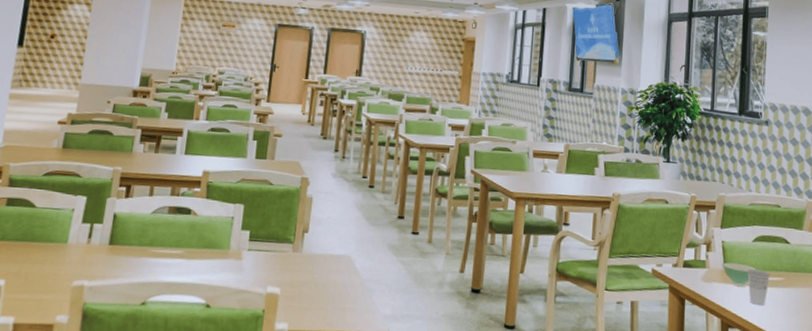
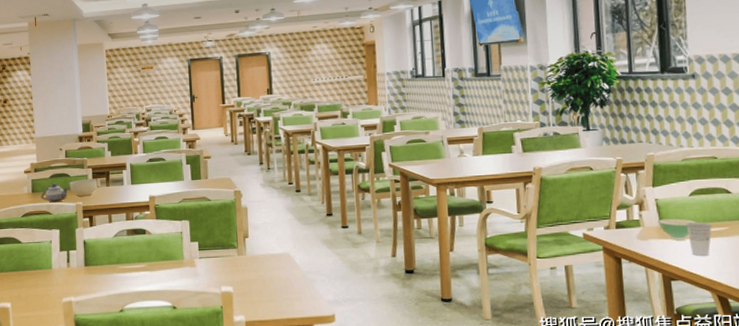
teapot: none [71,140,110,164] -> present [40,183,70,203]
bowl: none [109,140,145,162] -> present [68,178,97,197]

